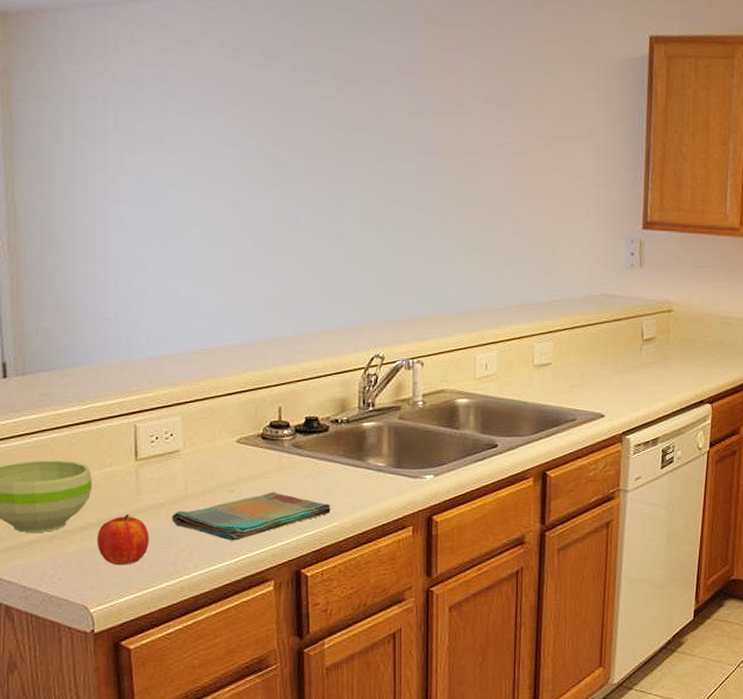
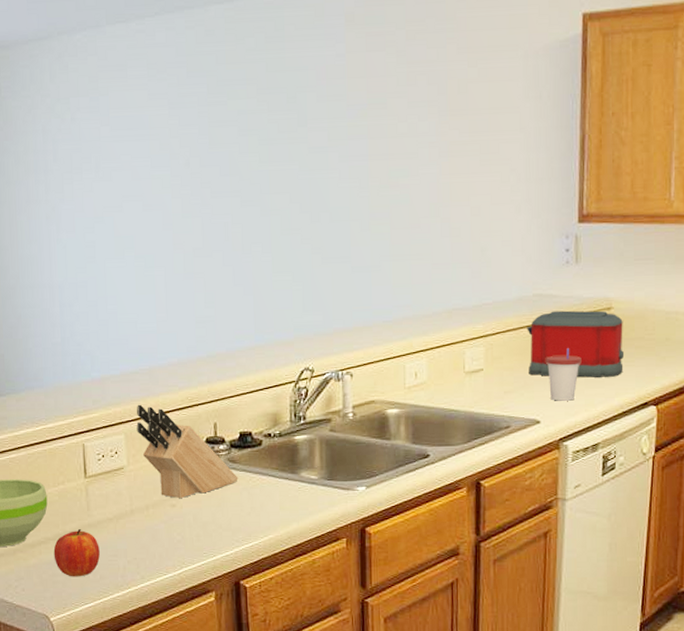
dish towel: present [171,492,331,541] -> none [119,505,267,553]
knife block: none [195,385,303,483] -> present [136,404,238,498]
toaster: none [593,310,683,375] -> present [527,310,625,378]
cup: none [611,346,644,396] -> present [546,348,582,401]

